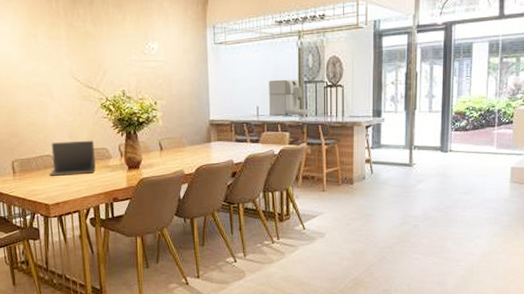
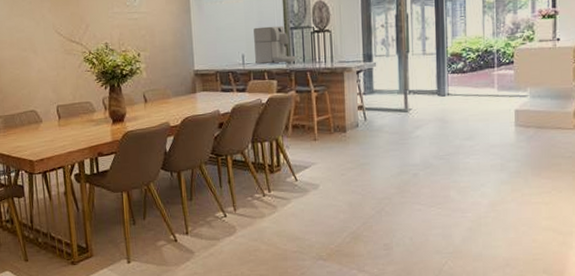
laptop computer: present [49,140,96,176] -> none [33,94,80,132]

